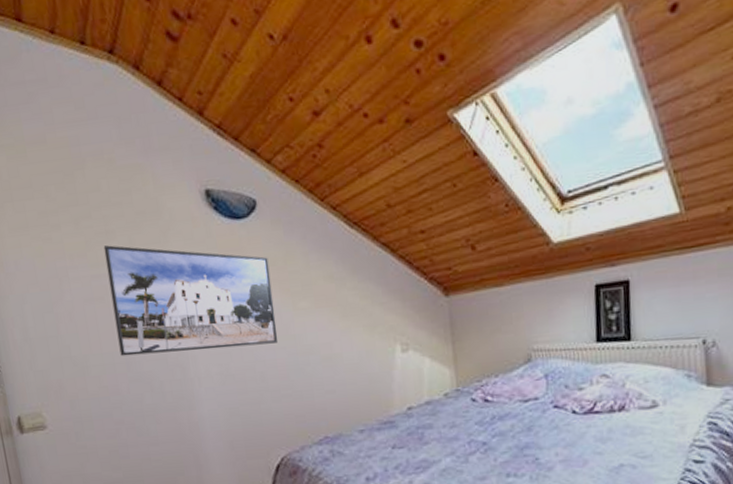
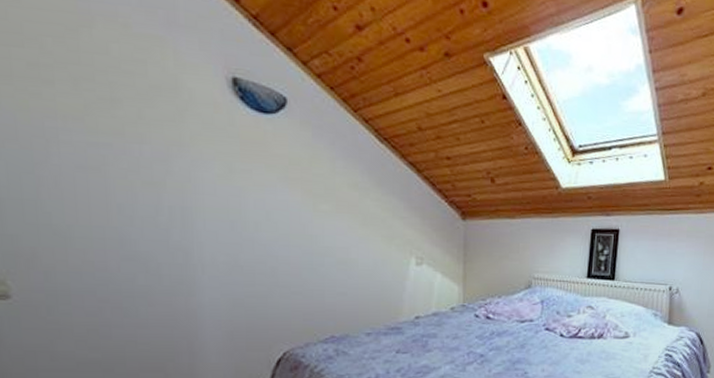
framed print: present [103,245,278,357] -> none [106,113,294,241]

